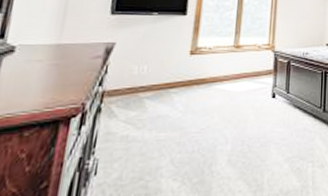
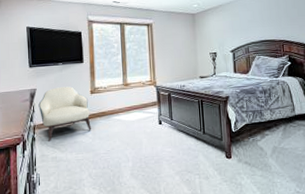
armchair: none [114,43,185,115] -> present [38,86,91,142]

